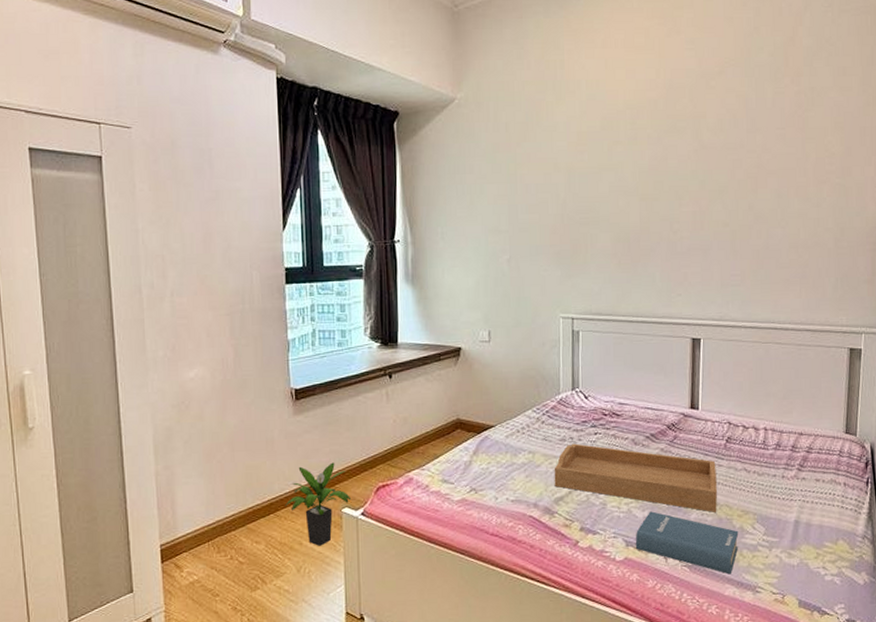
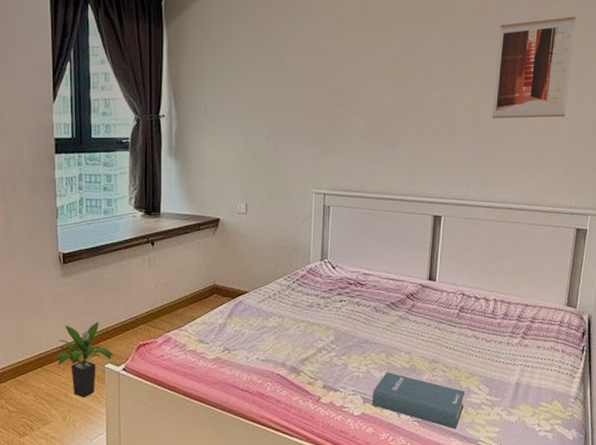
serving tray: present [554,443,717,512] -> none [301,309,449,374]
wall art: none [749,123,832,233] -> present [492,16,576,119]

